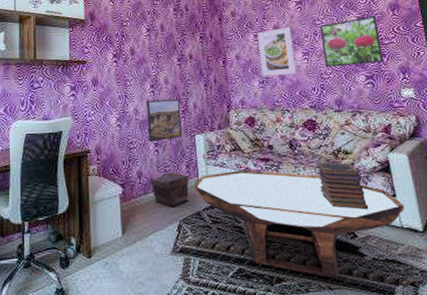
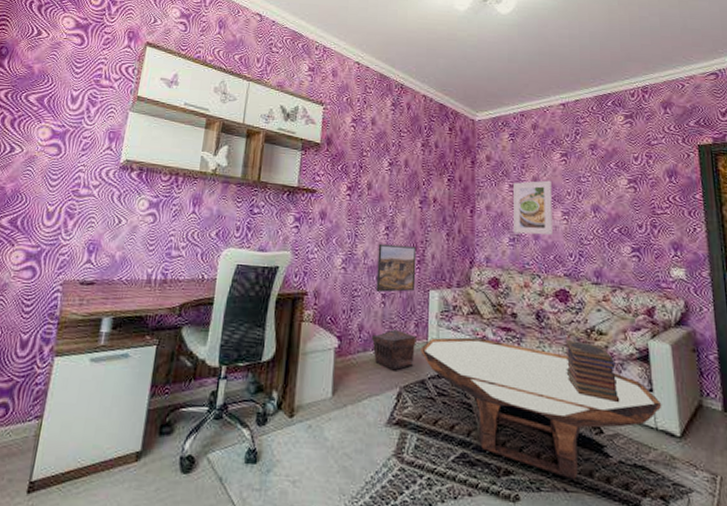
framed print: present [320,15,384,67] -> none [585,180,654,235]

